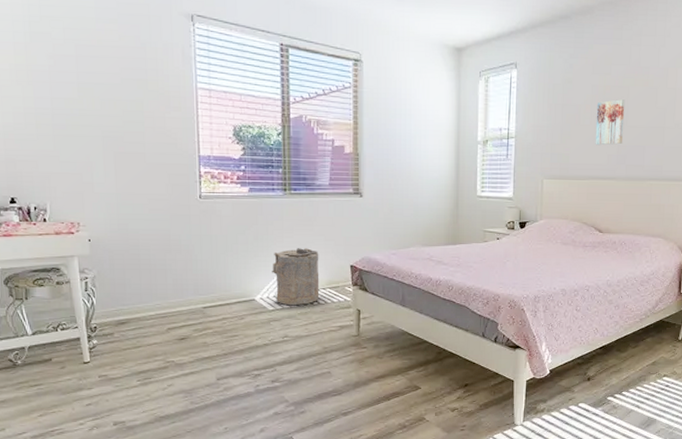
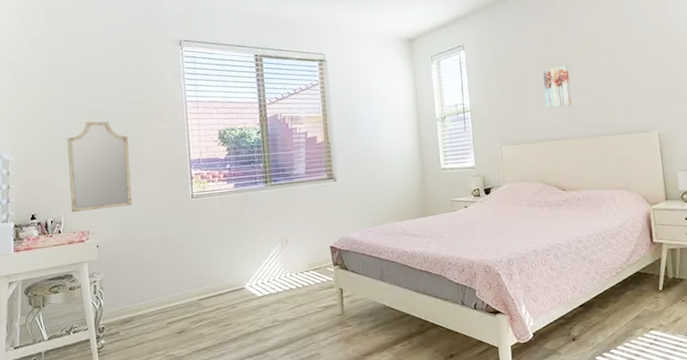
home mirror: none [53,98,131,201] -> present [67,121,132,213]
laundry hamper: present [272,248,320,306] -> none [258,234,304,291]

